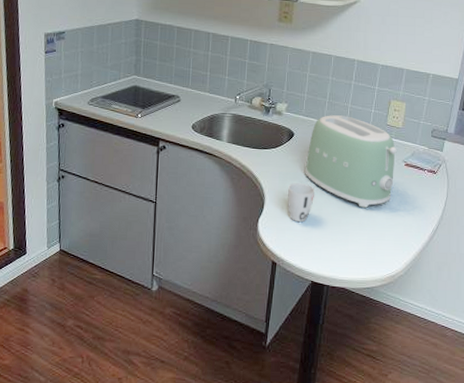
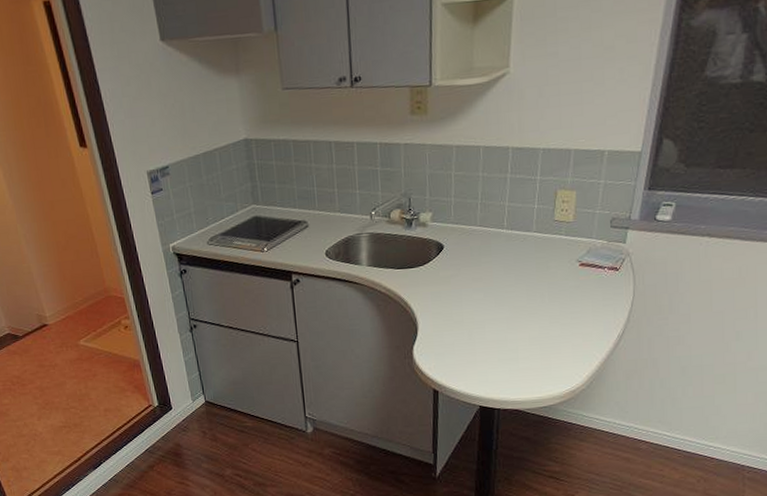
cup: present [288,183,315,223] -> none [443,301,475,345]
toaster: present [305,115,397,208] -> none [460,216,569,320]

